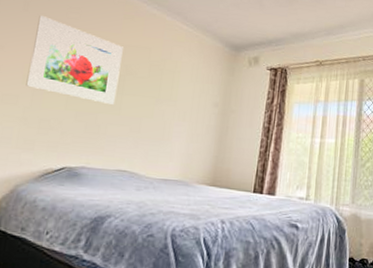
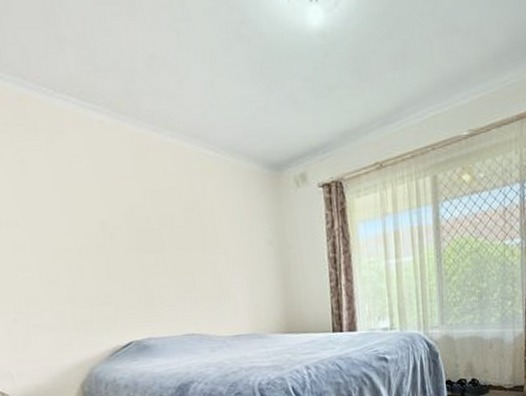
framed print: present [26,16,123,105] -> none [41,174,160,266]

